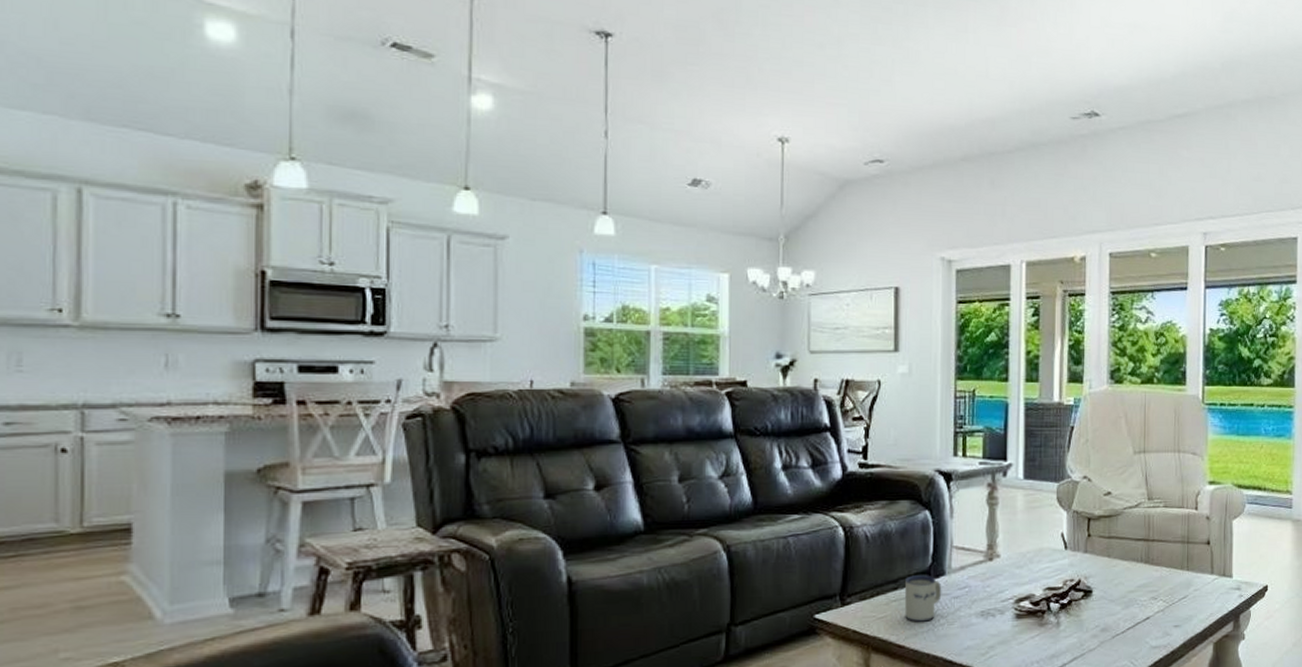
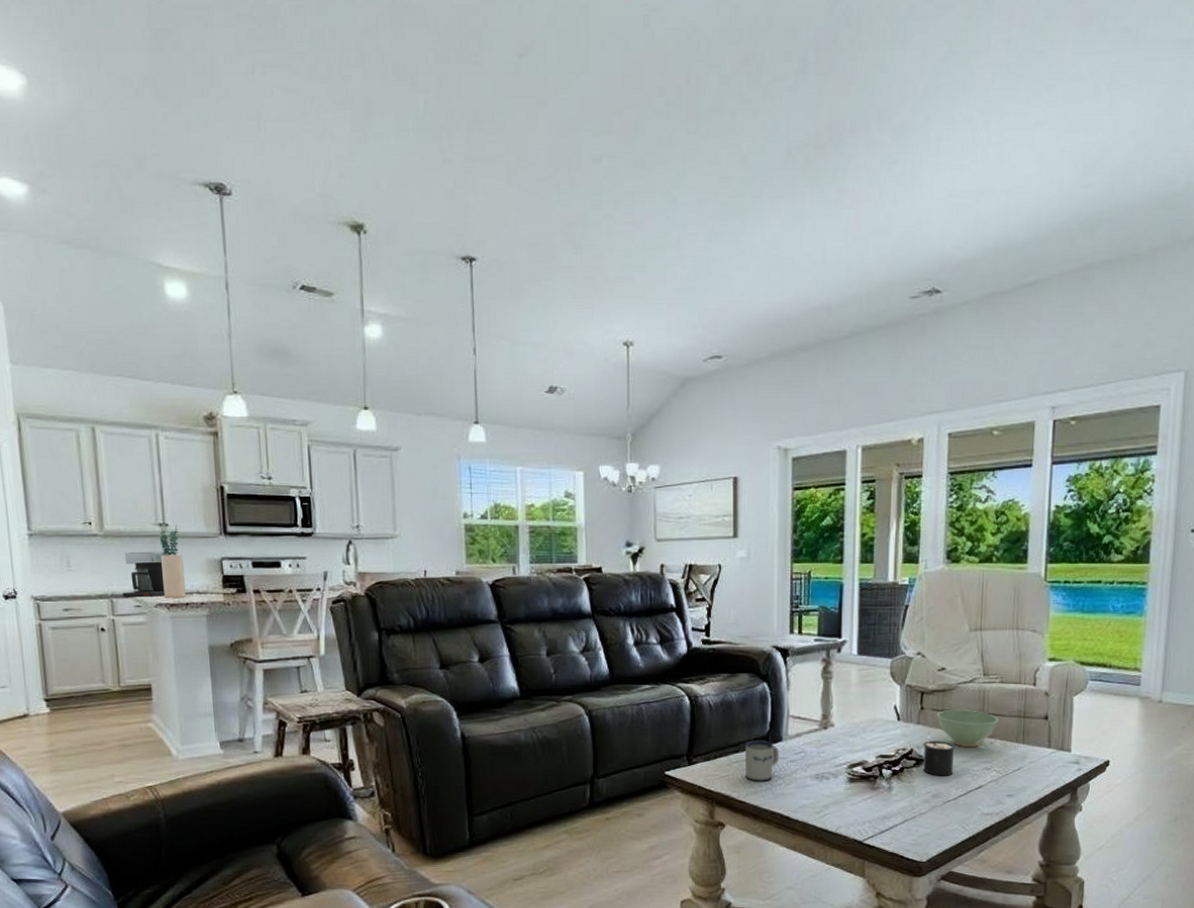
coffee maker: none [100,348,178,409] -> present [122,551,170,598]
vase: none [164,317,197,411] -> present [159,525,186,599]
candle: none [1090,560,1122,609] -> present [923,732,955,776]
bowl: none [1103,536,1164,577] -> present [936,710,999,748]

